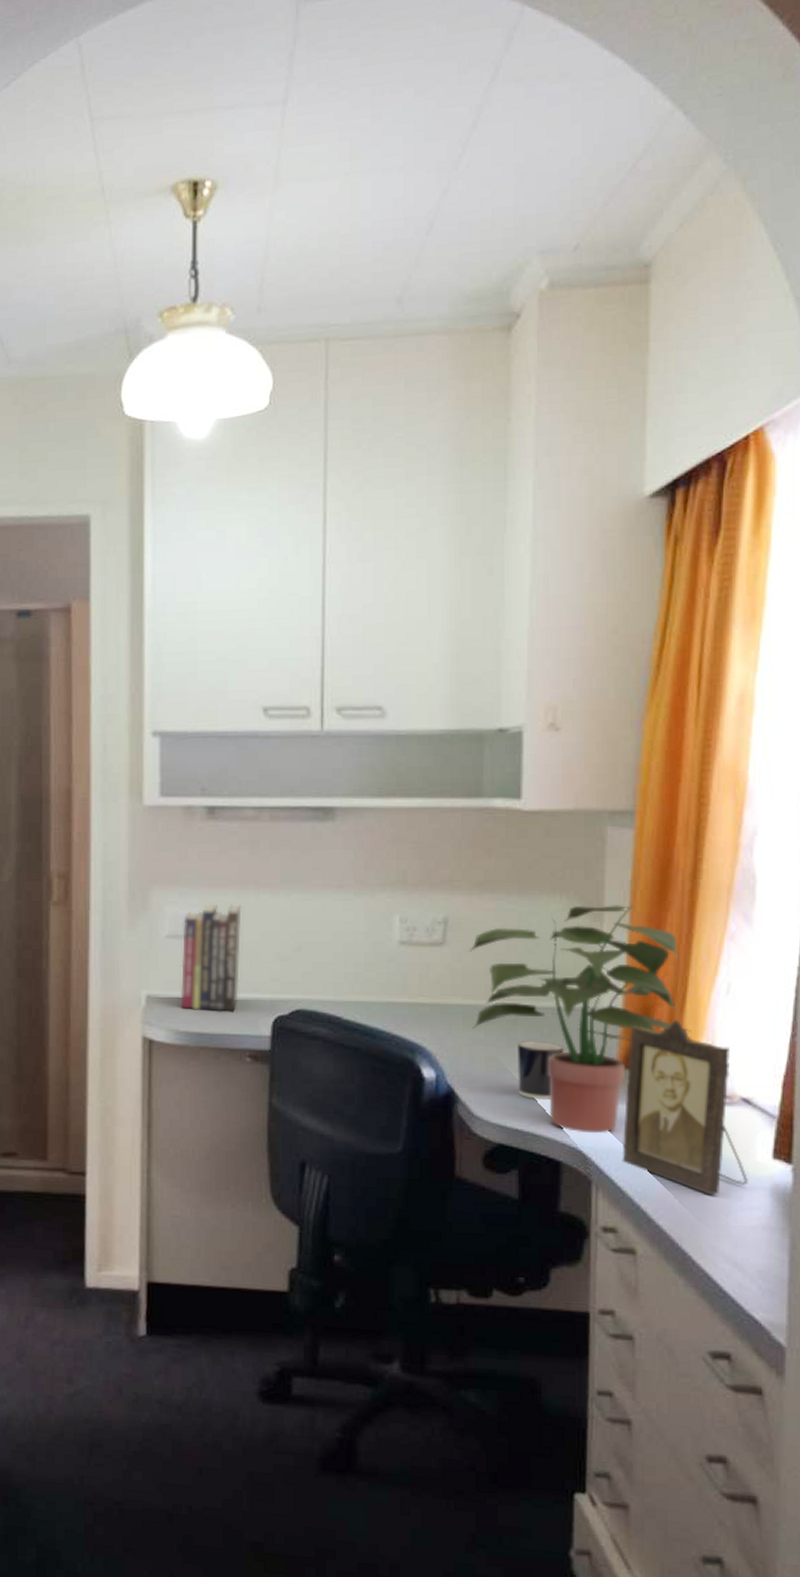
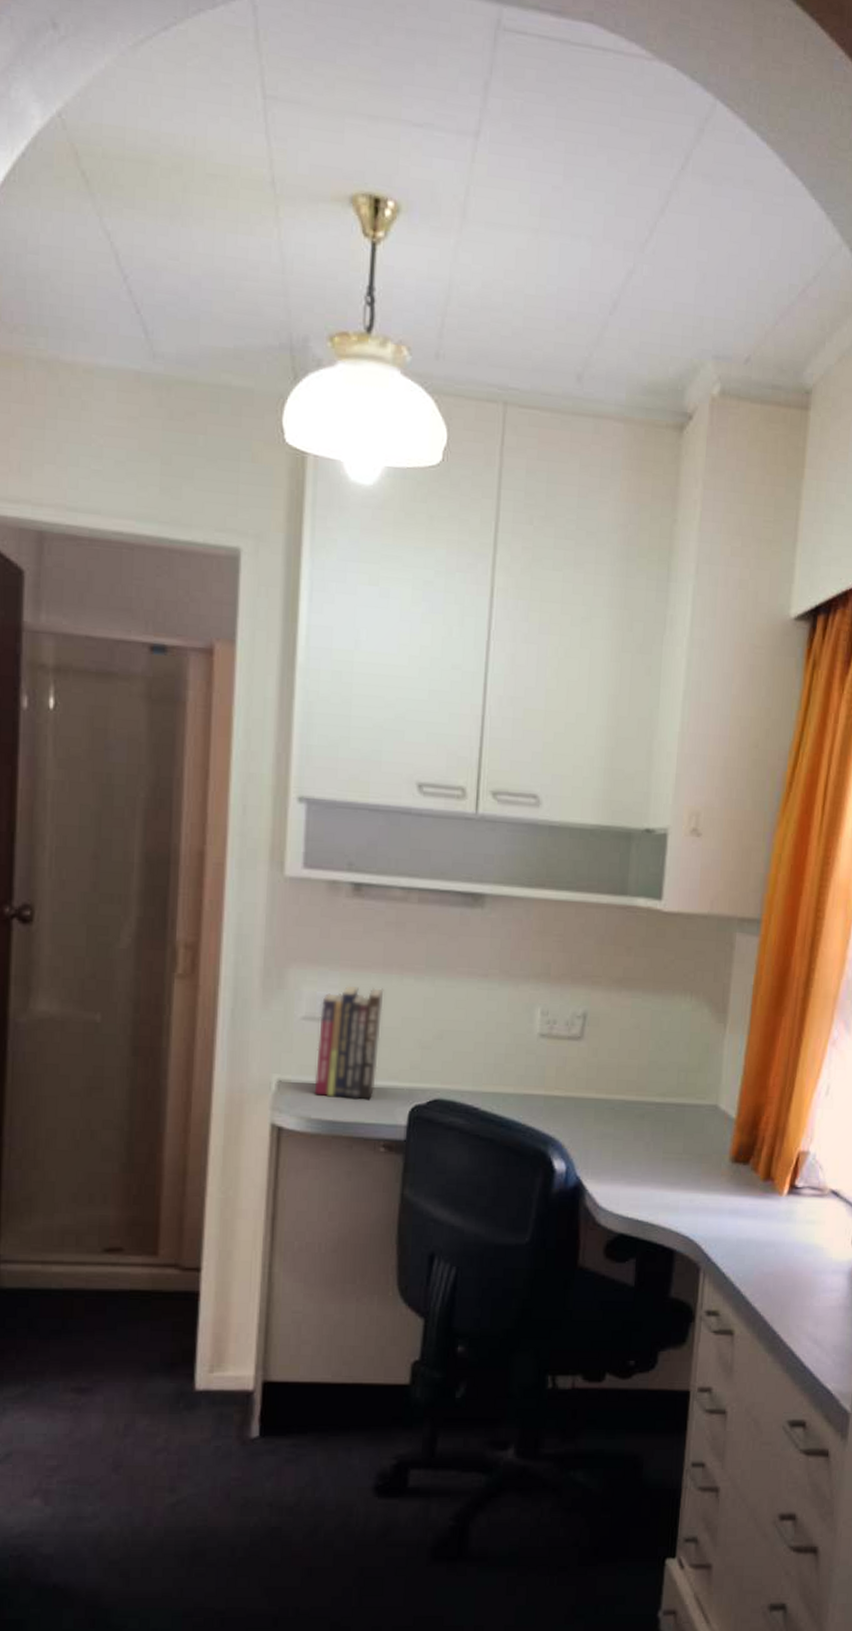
potted plant: present [469,905,691,1134] -> none [603,1006,794,1224]
mug: present [518,1041,564,1099] -> none [641,1135,685,1191]
photo frame: present [622,1019,748,1195] -> none [727,1117,831,1279]

